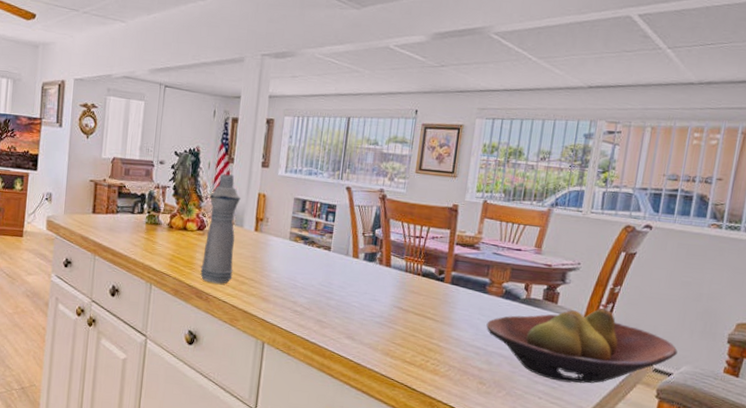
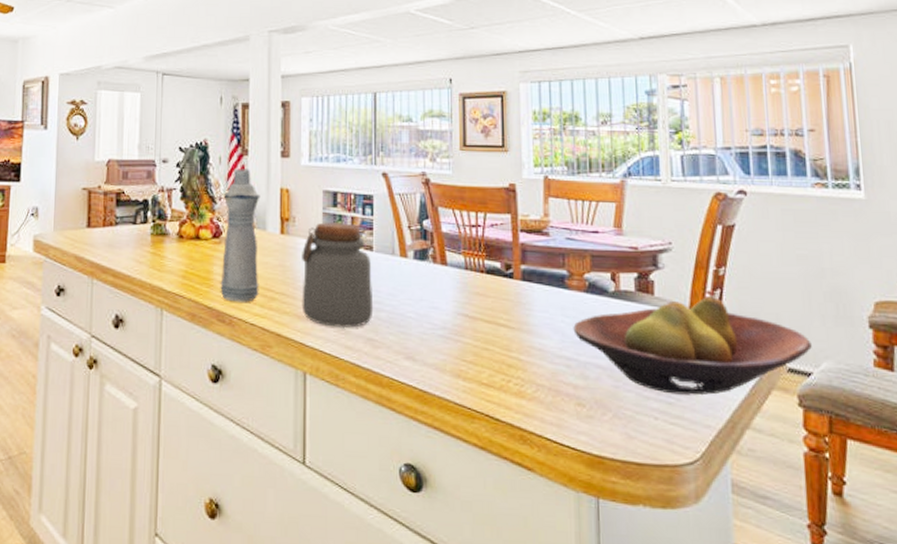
jar: none [266,224,328,311] -> present [302,222,374,329]

